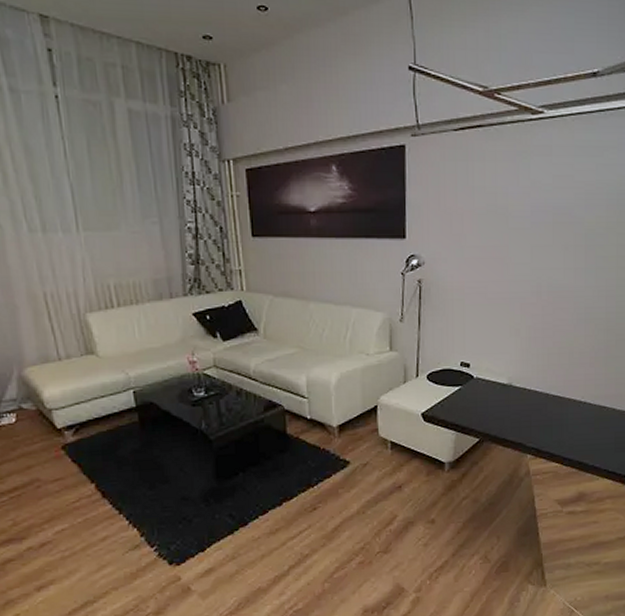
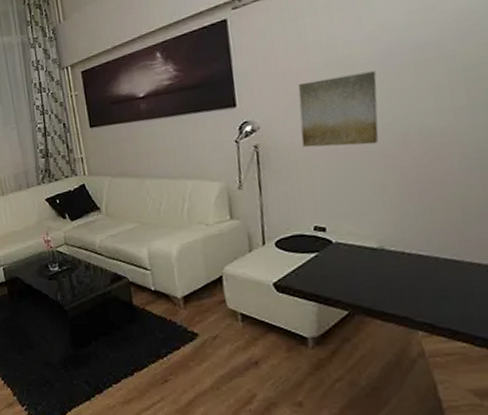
wall art: none [459,225,524,292] -> present [298,71,379,148]

